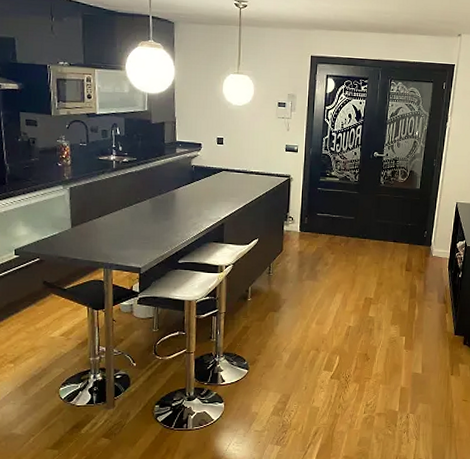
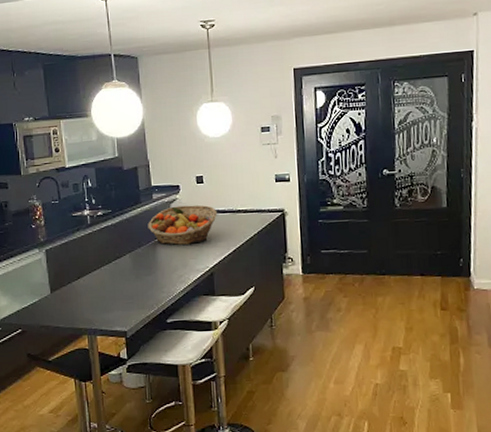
fruit basket: none [169,161,232,197] -> present [148,204,217,245]

